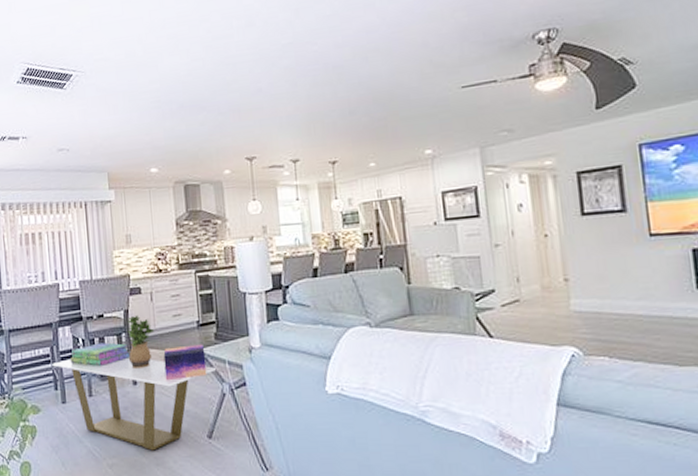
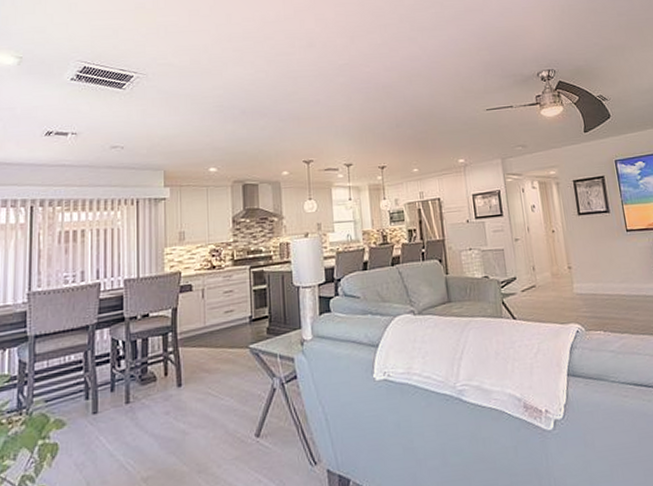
coffee table: present [52,357,217,451] -> none [84,357,268,458]
stack of books: present [70,342,131,367] -> none [106,343,176,370]
potted plant: present [127,314,155,368] -> none [173,312,204,369]
decorative box: present [163,344,207,381] -> none [212,339,258,380]

